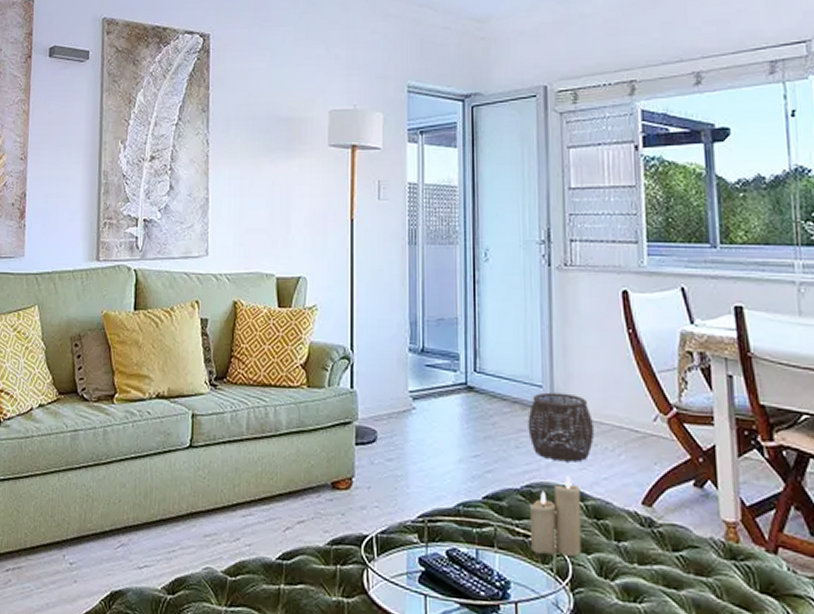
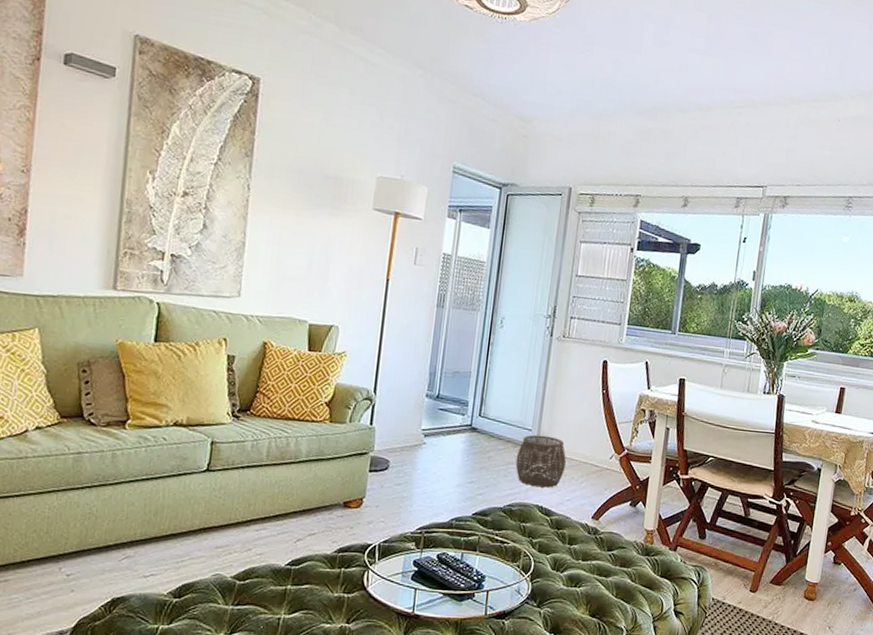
candle: present [528,476,582,557] -> none [505,498,549,557]

